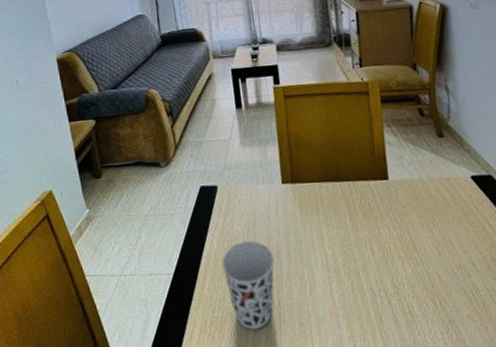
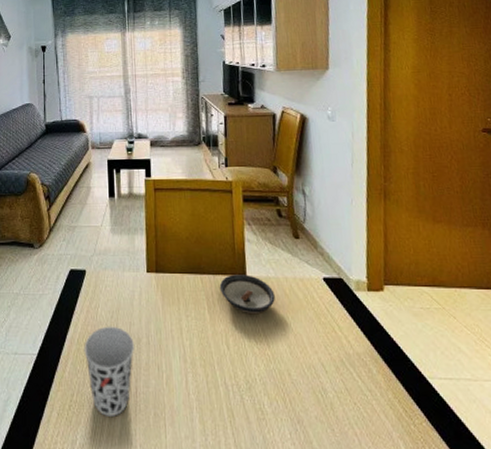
saucer: none [360,178,421,218] -> present [219,275,275,313]

